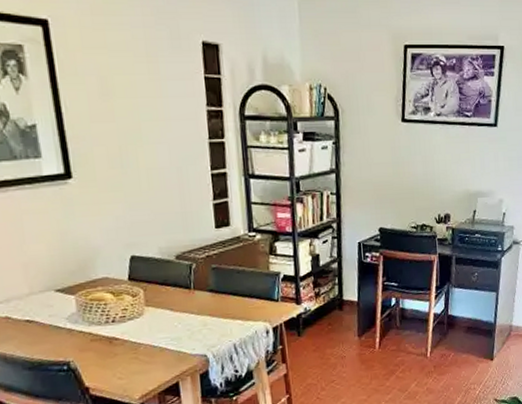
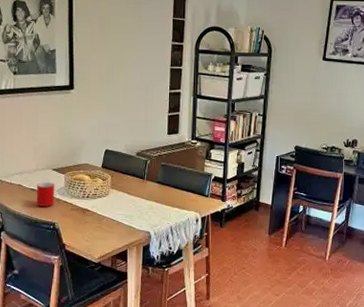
cup: none [33,308,65,343] -> present [36,182,55,207]

